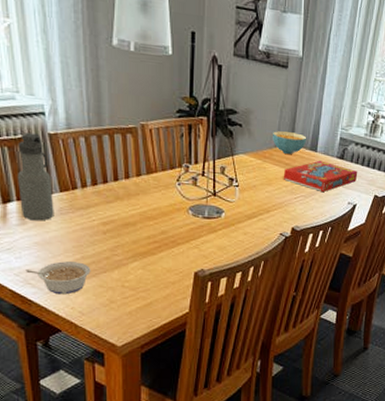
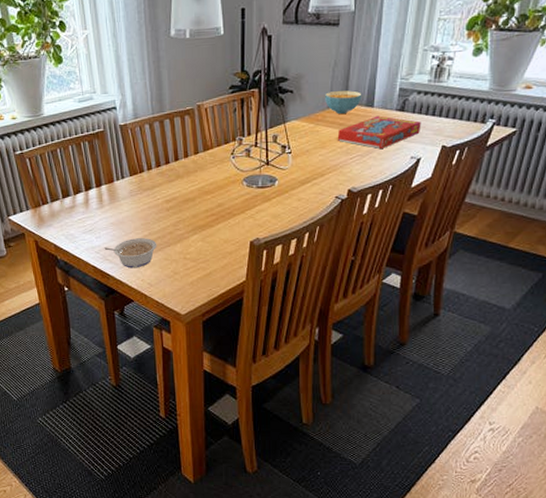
water bottle: present [18,132,54,221] -> none [95,126,126,204]

